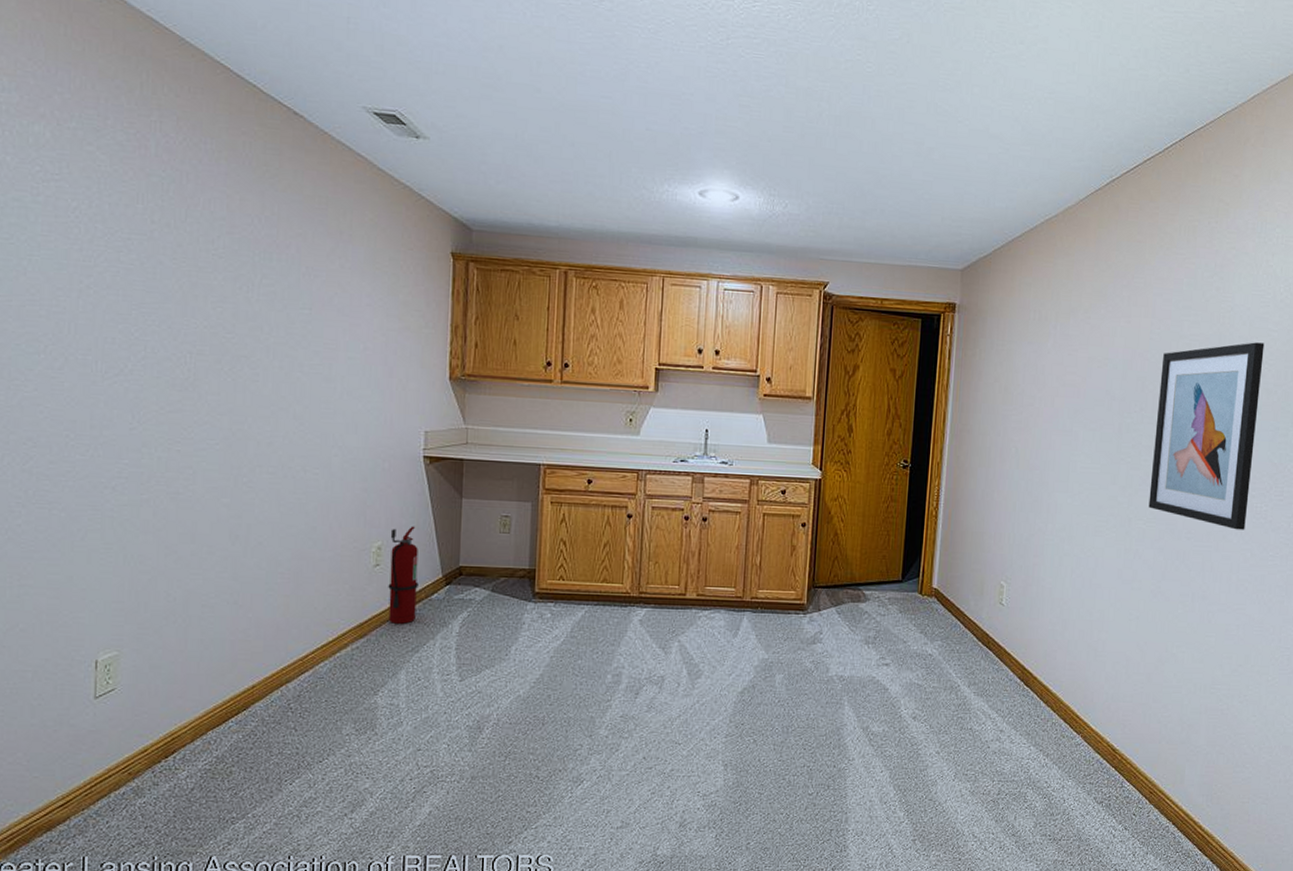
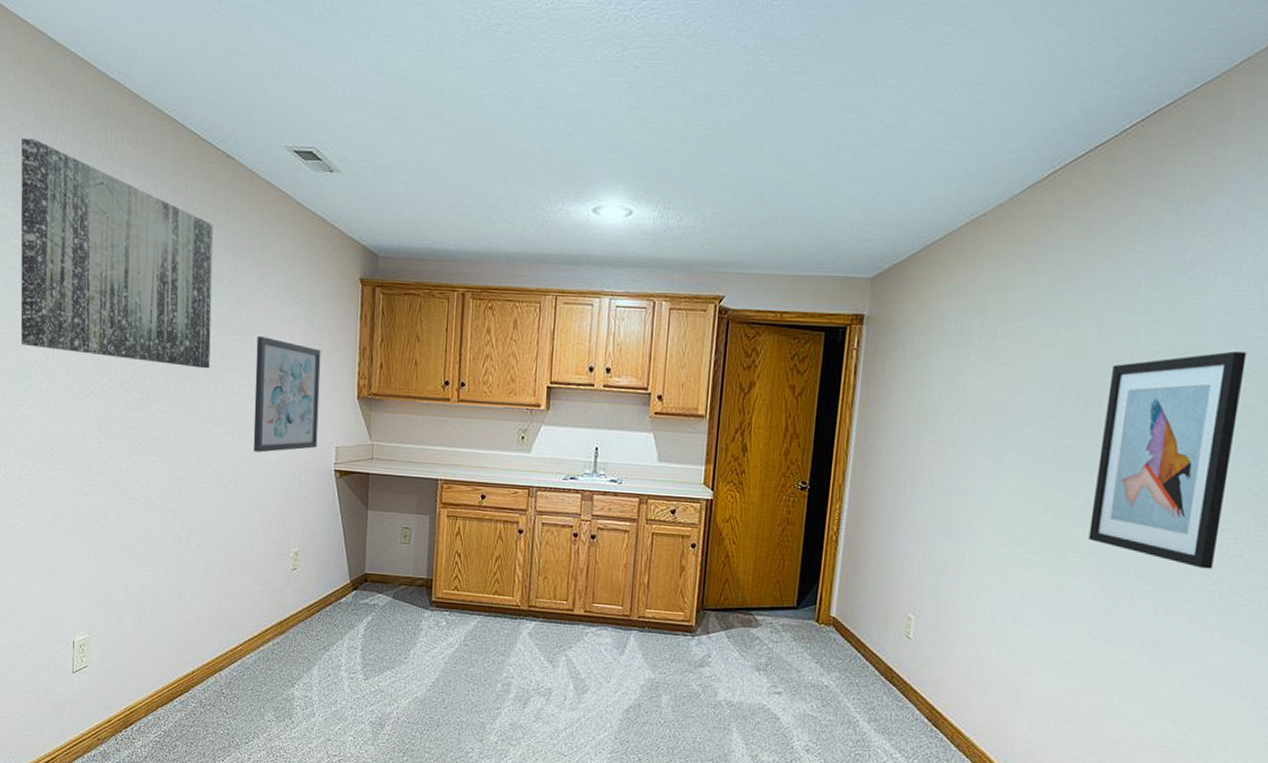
wall art: none [25,75,278,346] -> present [20,139,214,369]
wall art: none [326,311,407,438] -> present [253,337,321,453]
fire extinguisher: present [388,526,418,624] -> none [304,534,330,624]

